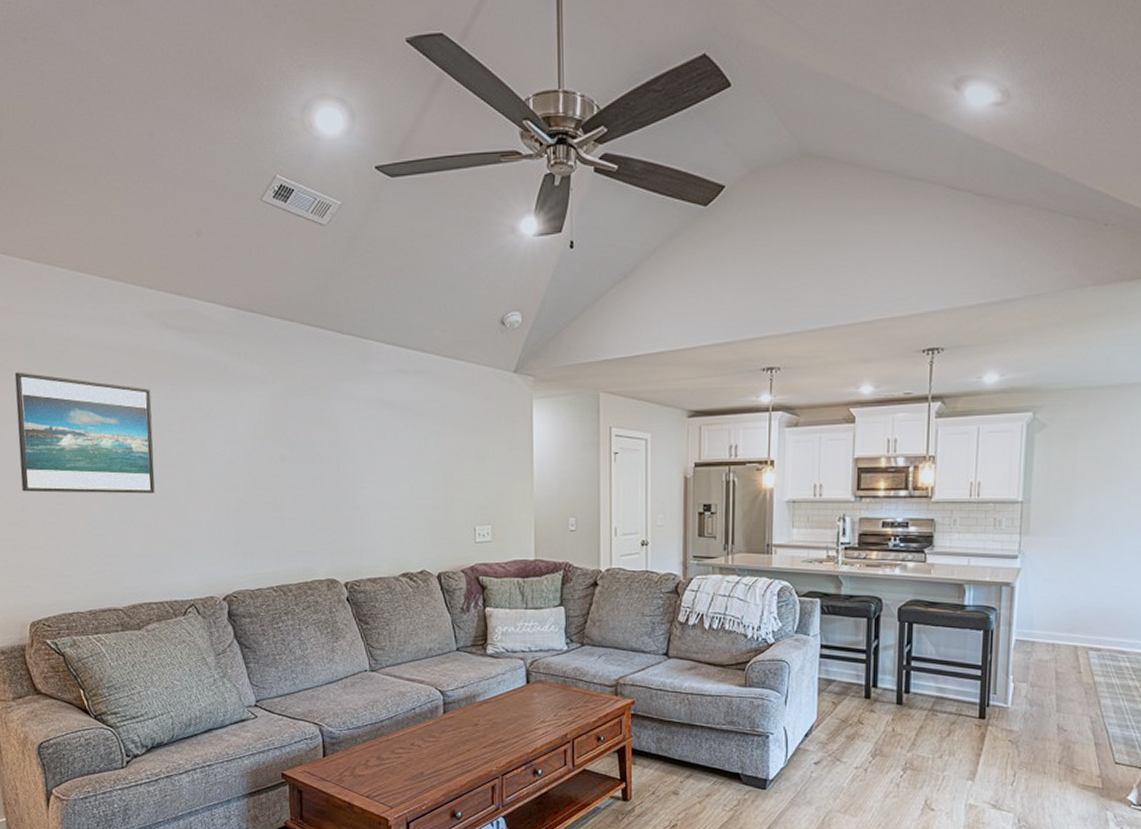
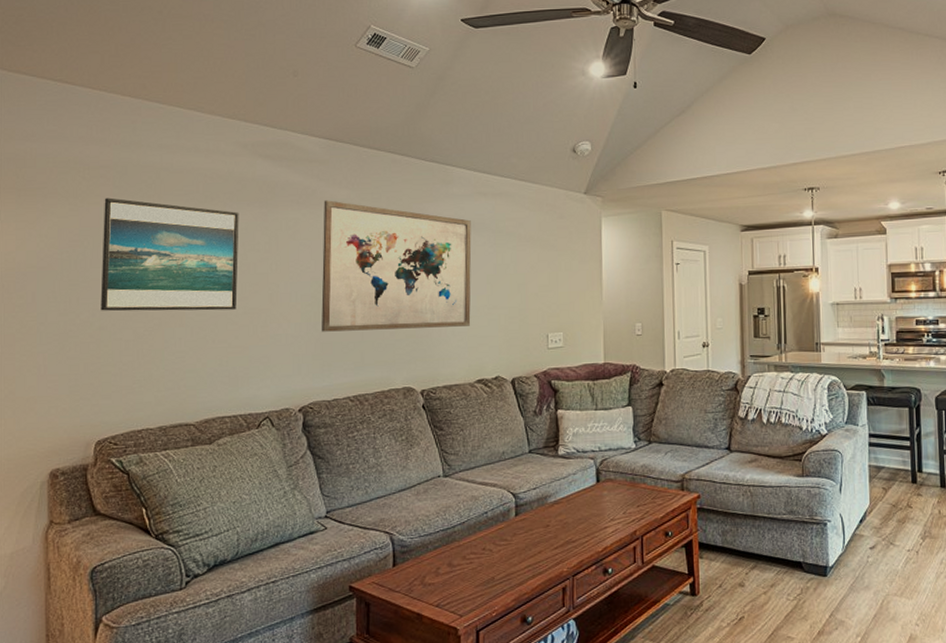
wall art: none [236,377,394,519] -> present [321,200,472,332]

